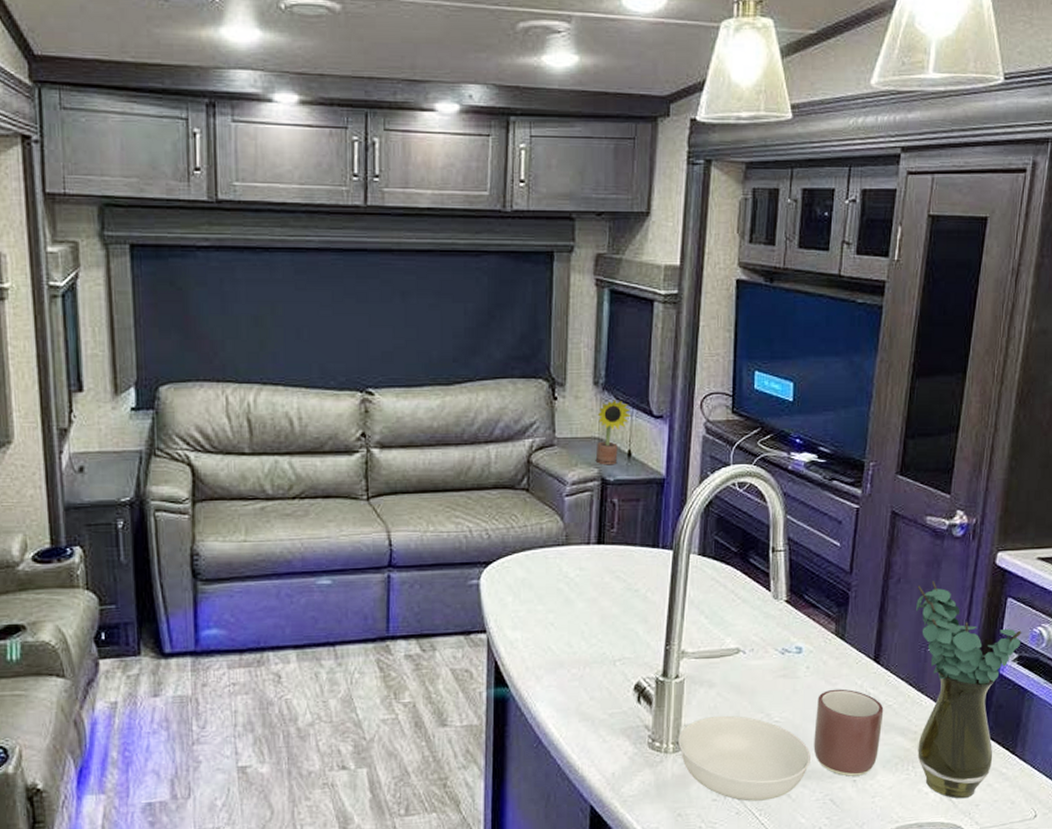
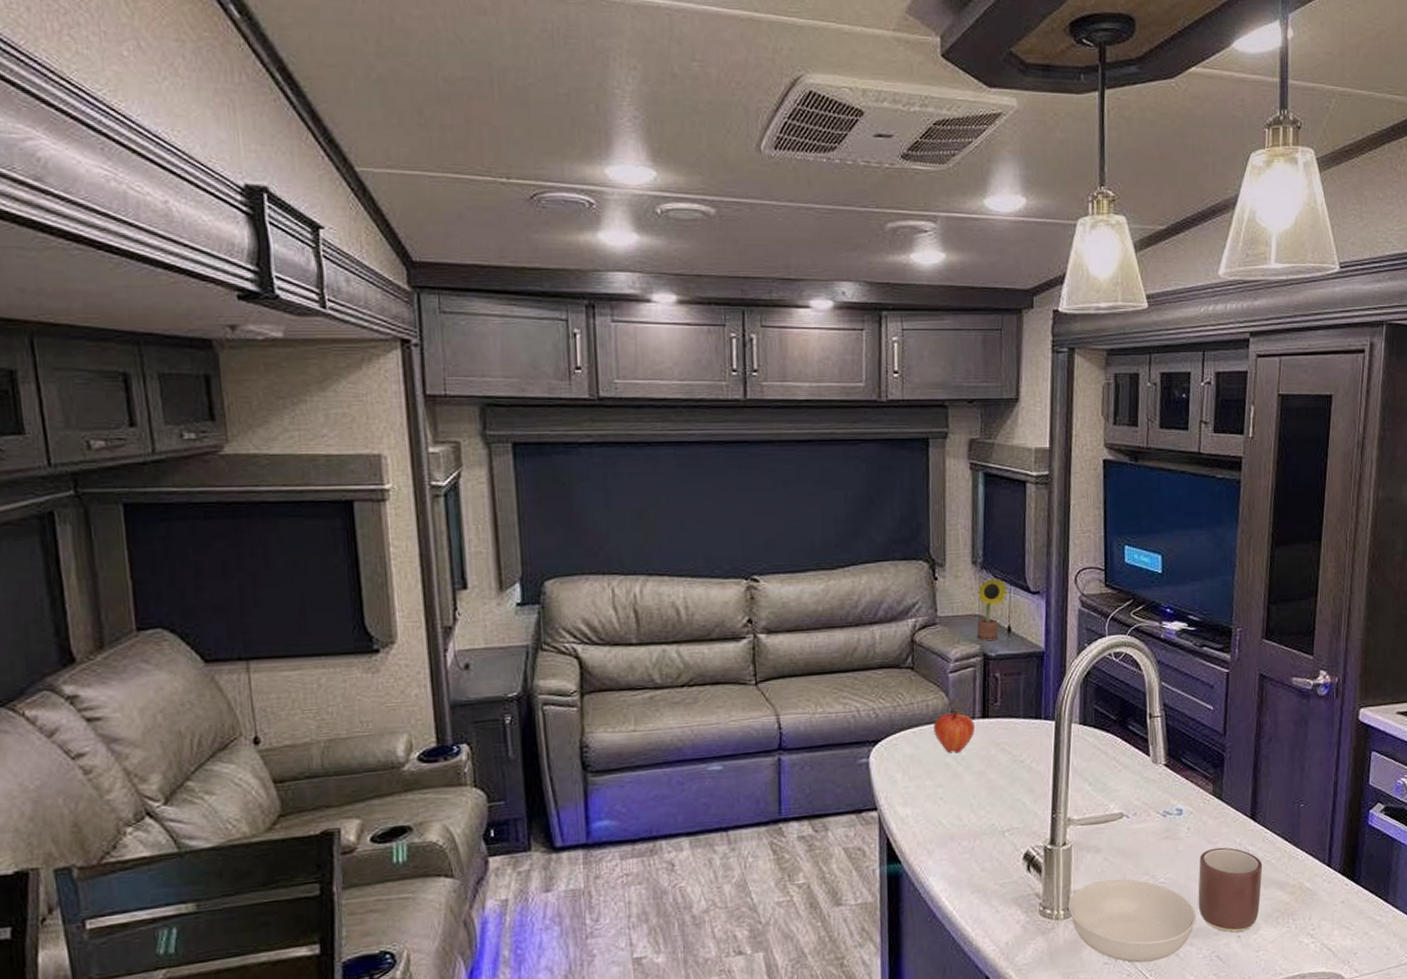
fruit: none [547,534,589,579] -> present [933,709,975,753]
vase: present [916,581,1022,799] -> none [1287,739,1387,948]

